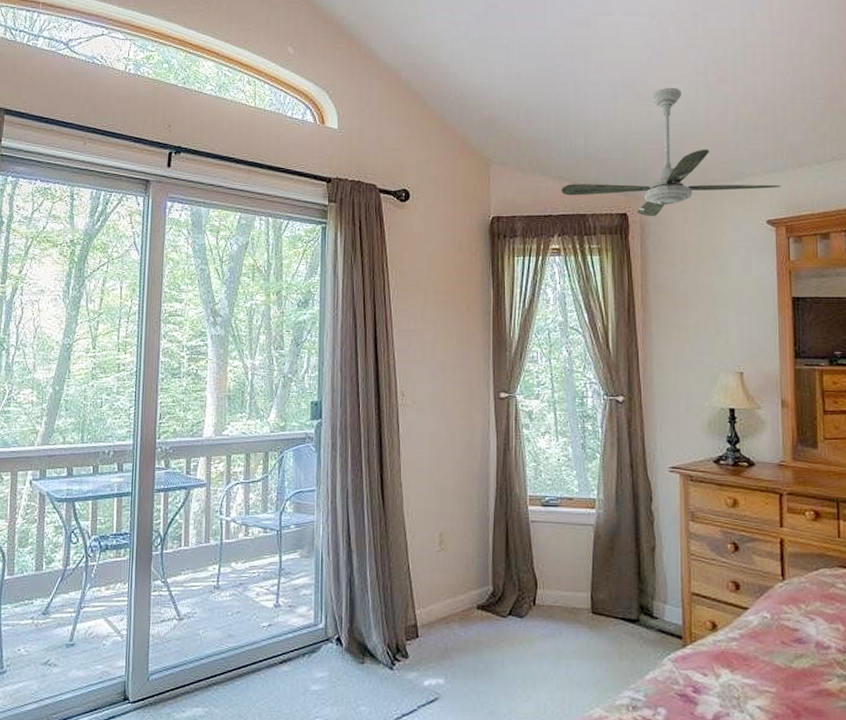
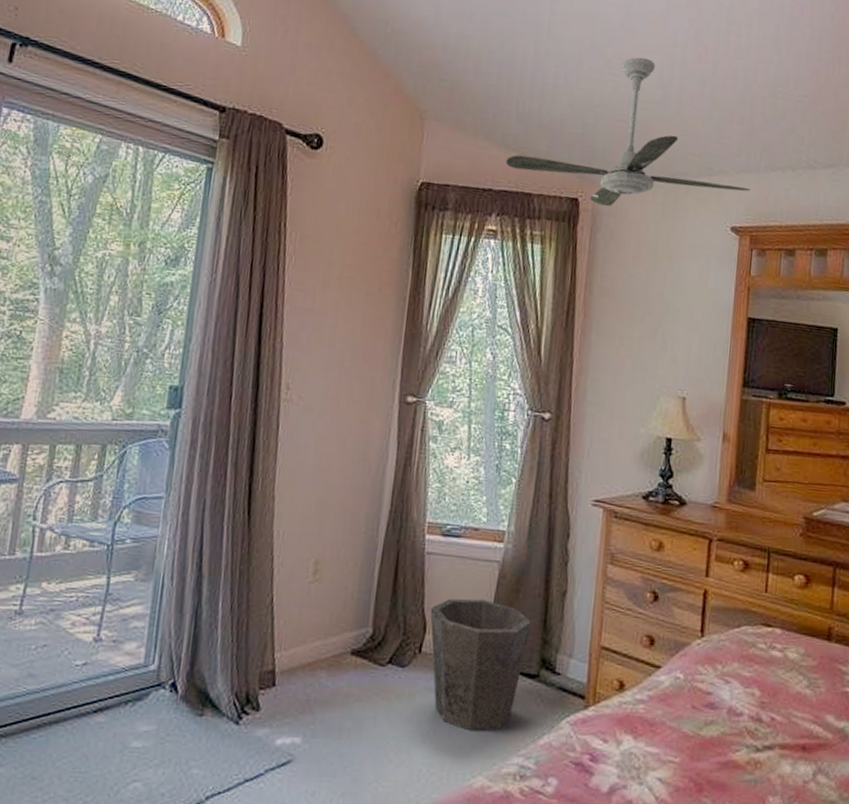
waste bin: none [539,557,627,670] -> present [430,598,531,732]

